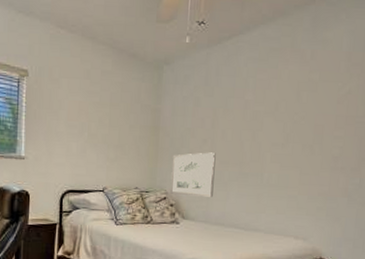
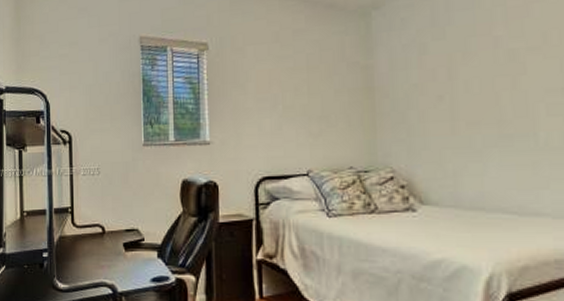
wall art: present [170,152,216,197] -> none [396,111,462,173]

